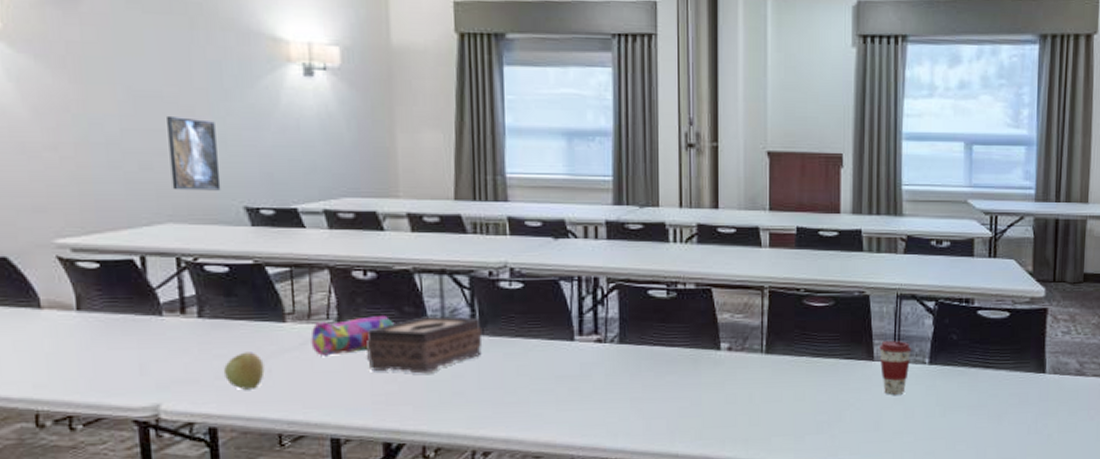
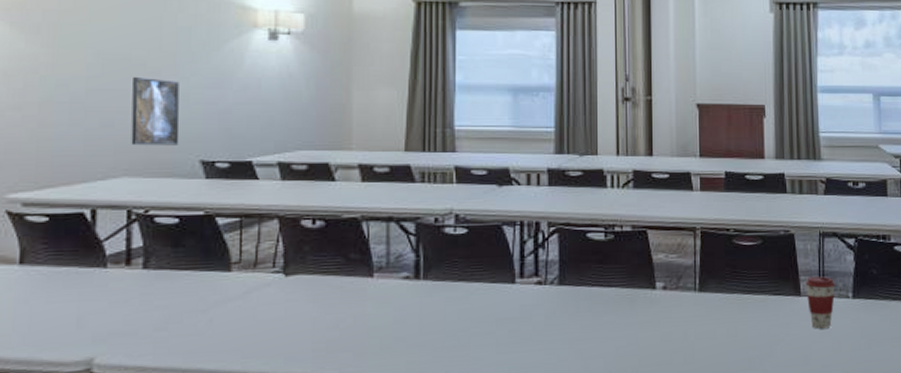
apple: present [223,352,265,390] -> none [163,302,206,341]
pencil case: present [310,316,395,356] -> none [255,263,340,305]
tissue box: present [365,316,483,374] -> none [309,262,426,320]

